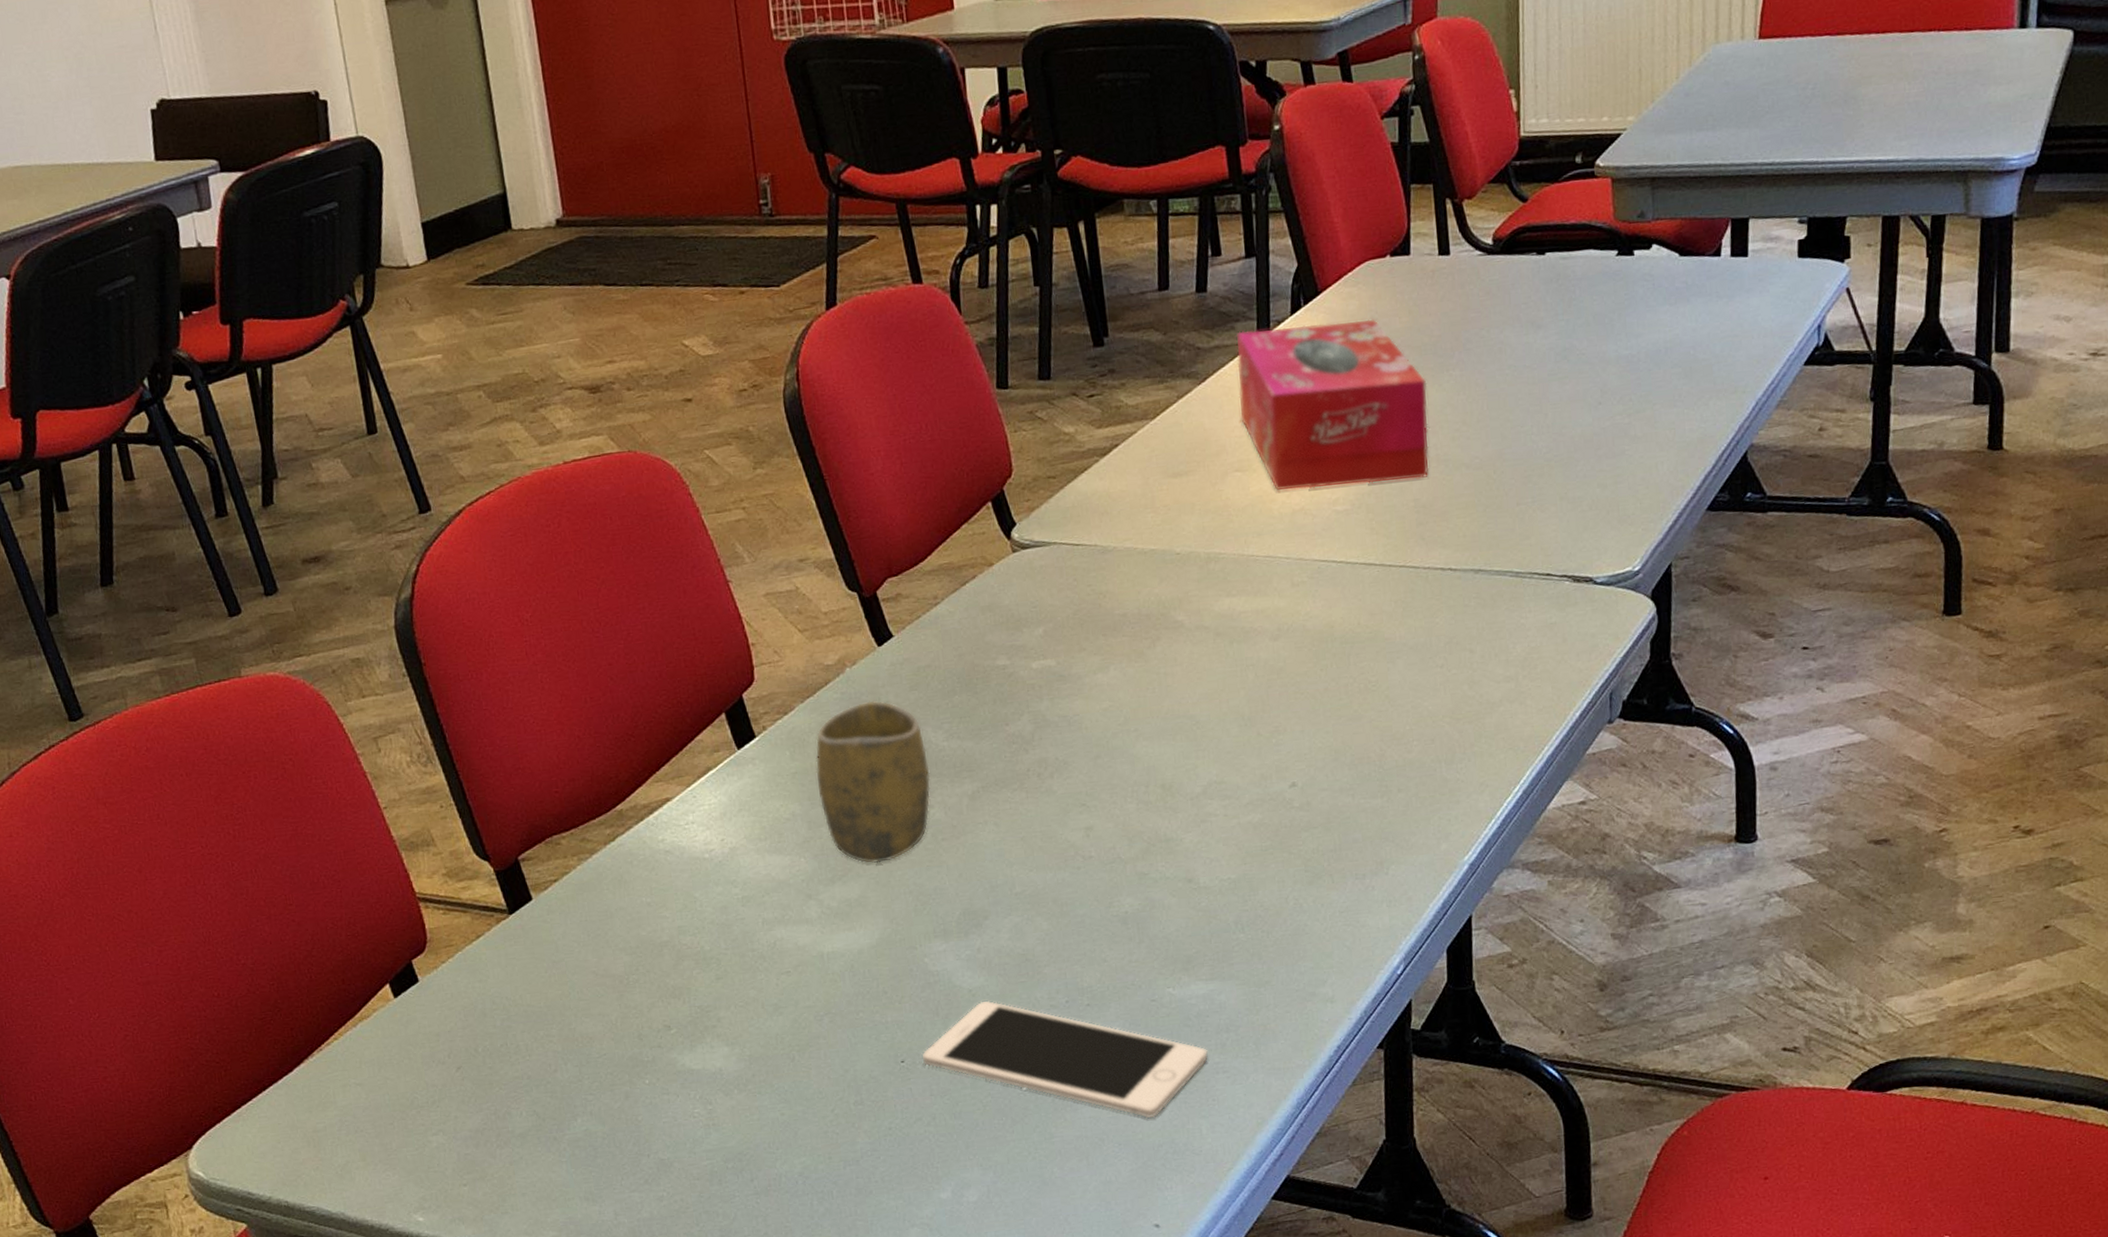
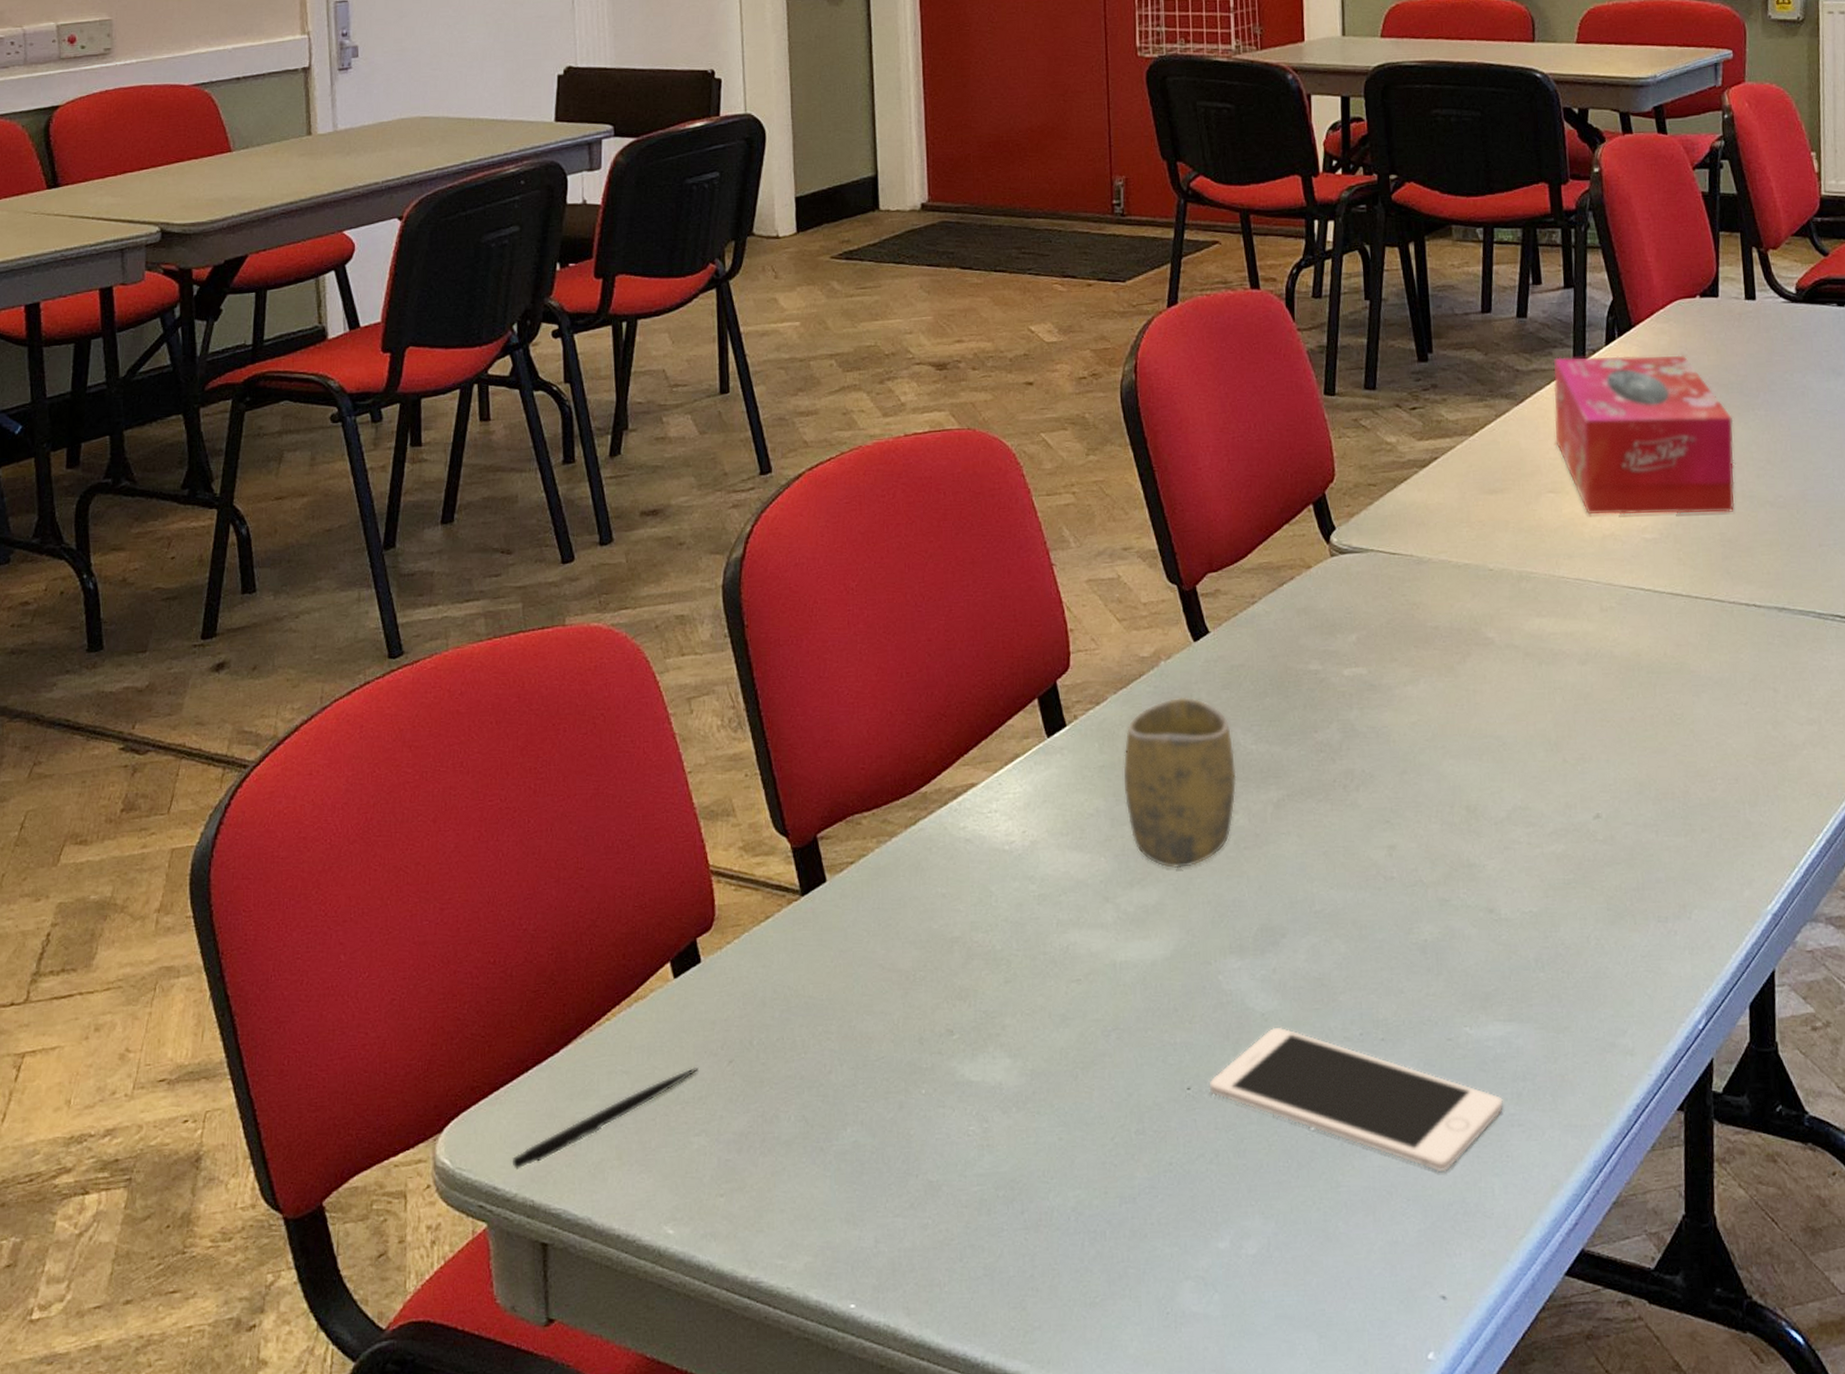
pen: none [261,1075,429,1176] -> present [512,1066,699,1169]

